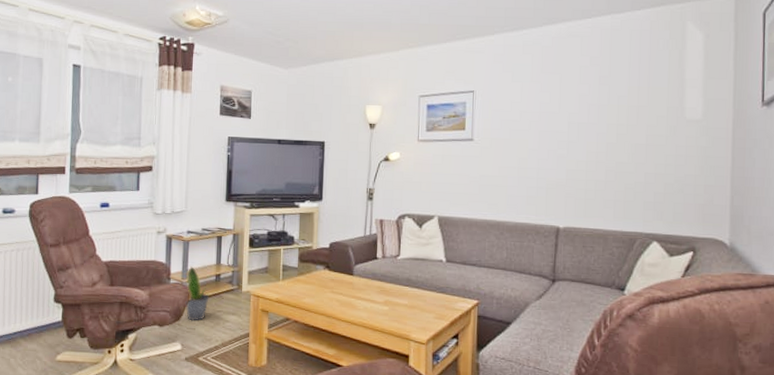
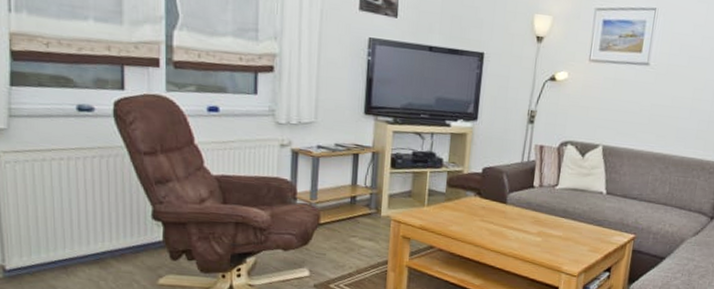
potted plant: present [185,266,209,321] -> none [314,186,343,246]

